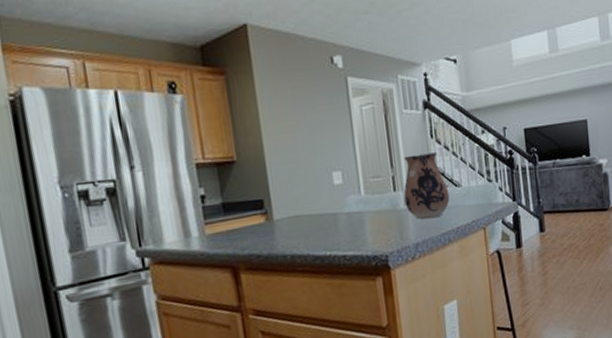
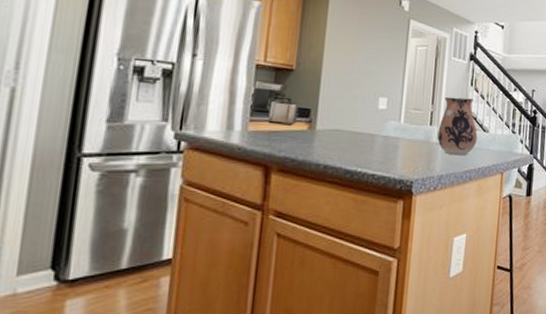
coffee maker: none [199,178,242,214] -> present [250,80,292,113]
toaster: none [221,195,253,224] -> present [268,100,300,127]

